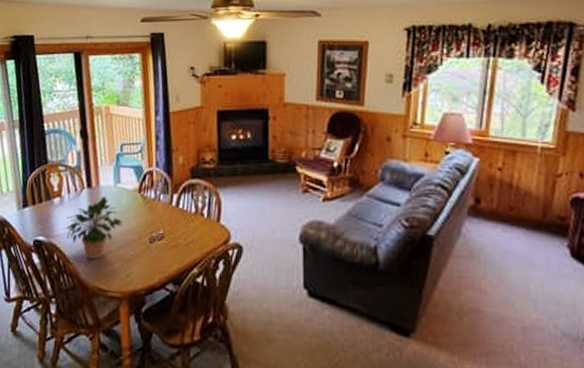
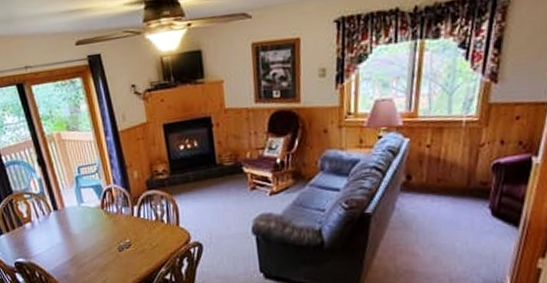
potted plant: present [63,196,123,260] -> none [39,216,93,272]

